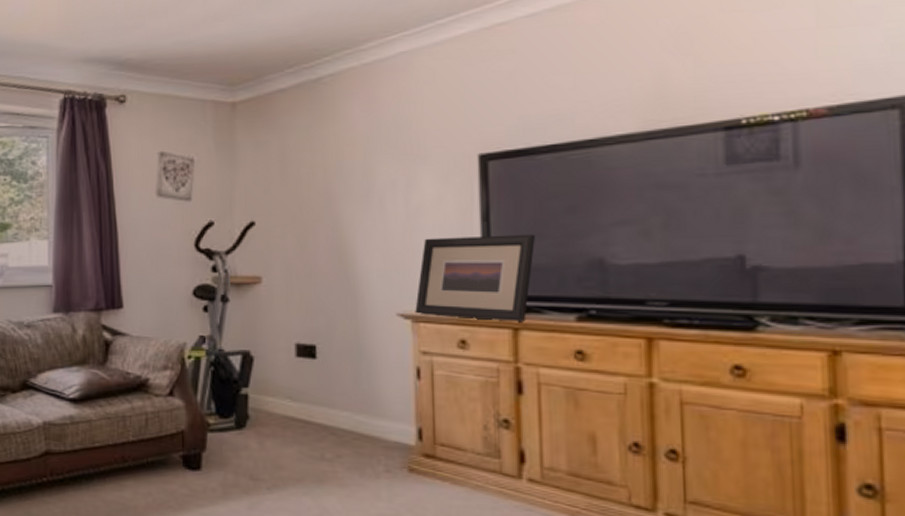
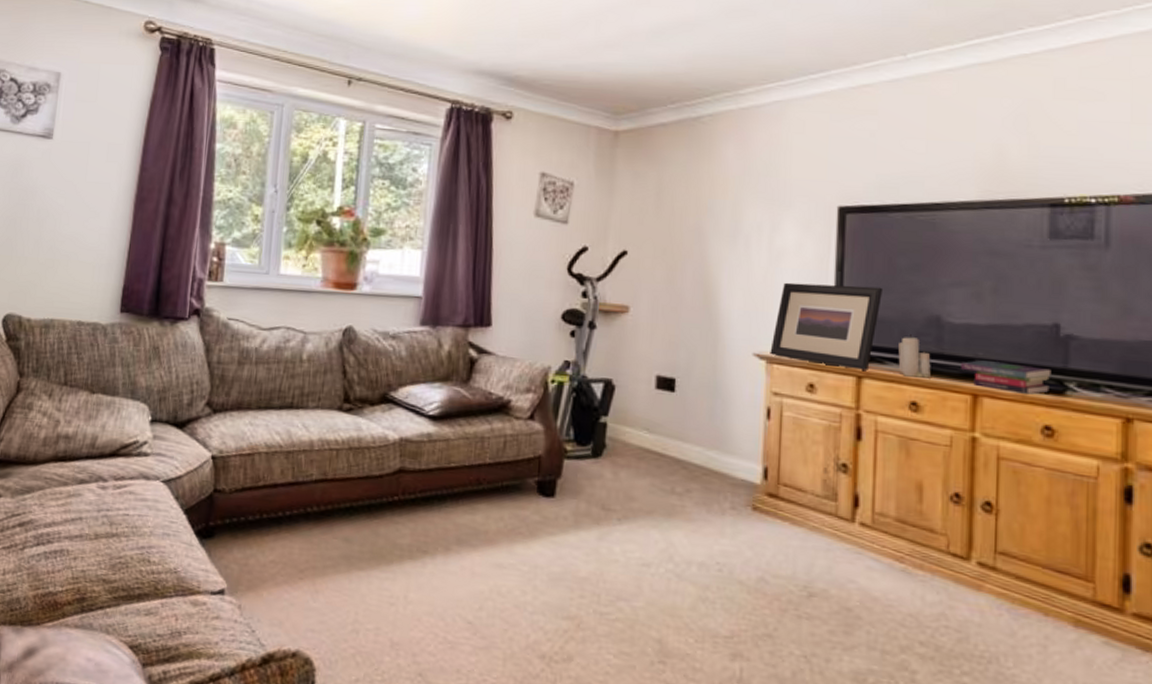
candle: none [558,280,597,326] -> present [898,334,931,379]
books: none [631,301,738,335] -> present [961,360,1052,396]

